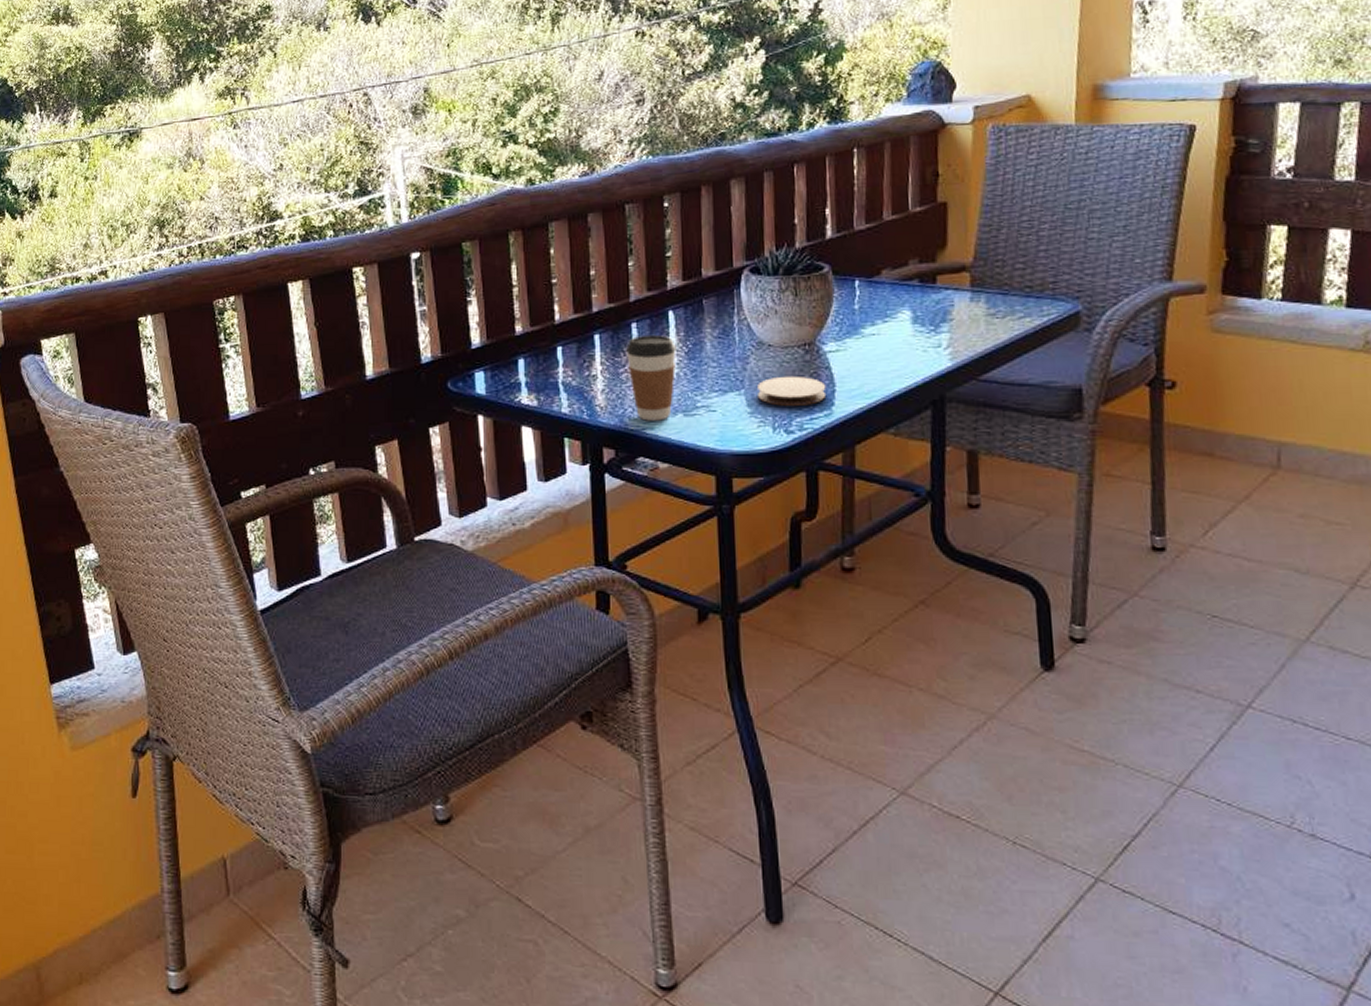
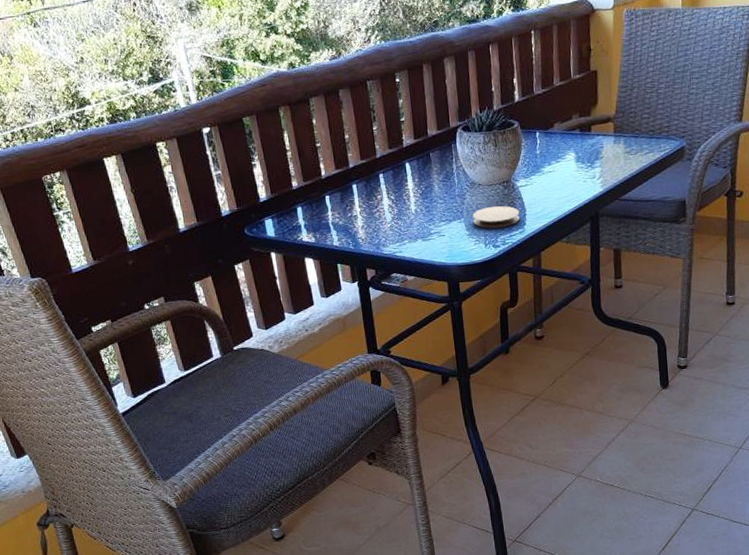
coffee cup: present [626,334,676,421] -> none [377,182,414,247]

